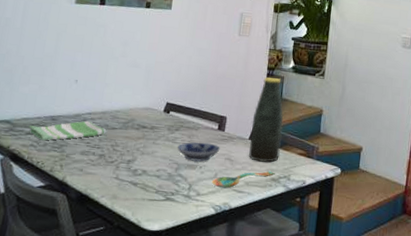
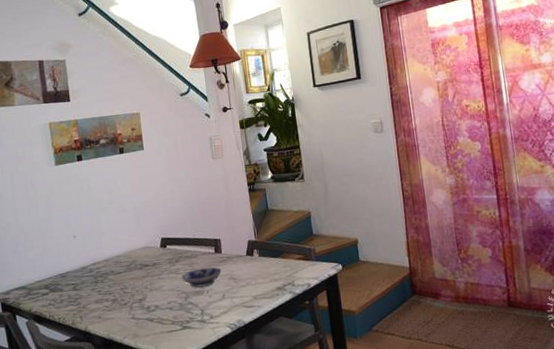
dish towel: present [28,120,107,141] -> none [43,271,113,298]
spoon: present [211,170,275,189] -> none [221,281,279,307]
bottle: present [249,77,284,163] -> none [245,191,279,275]

